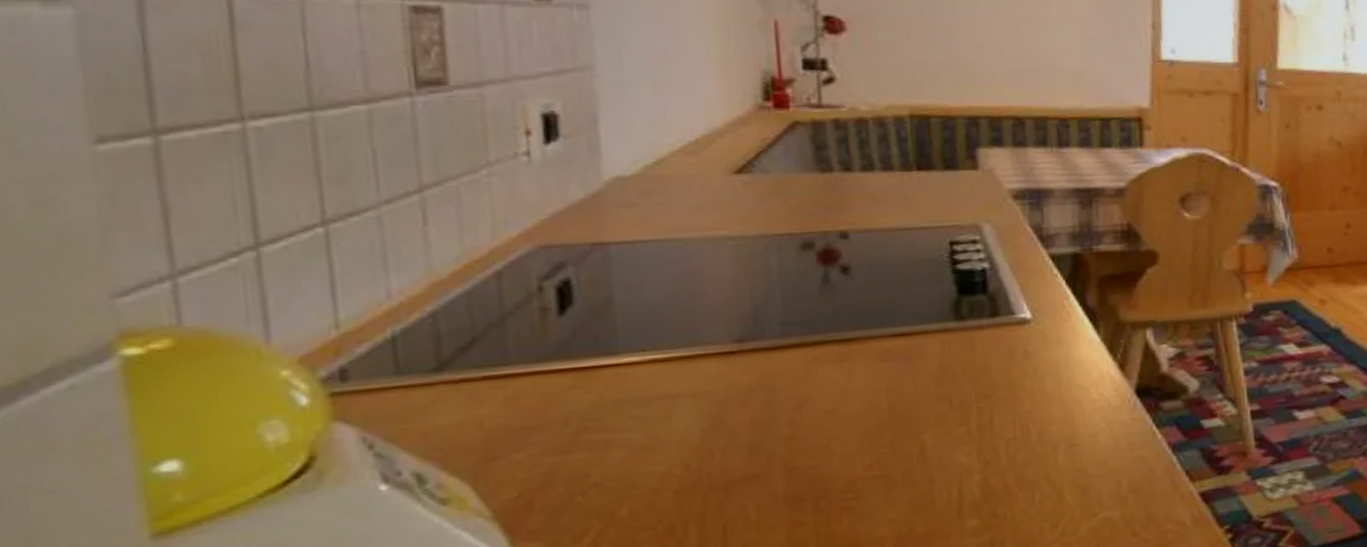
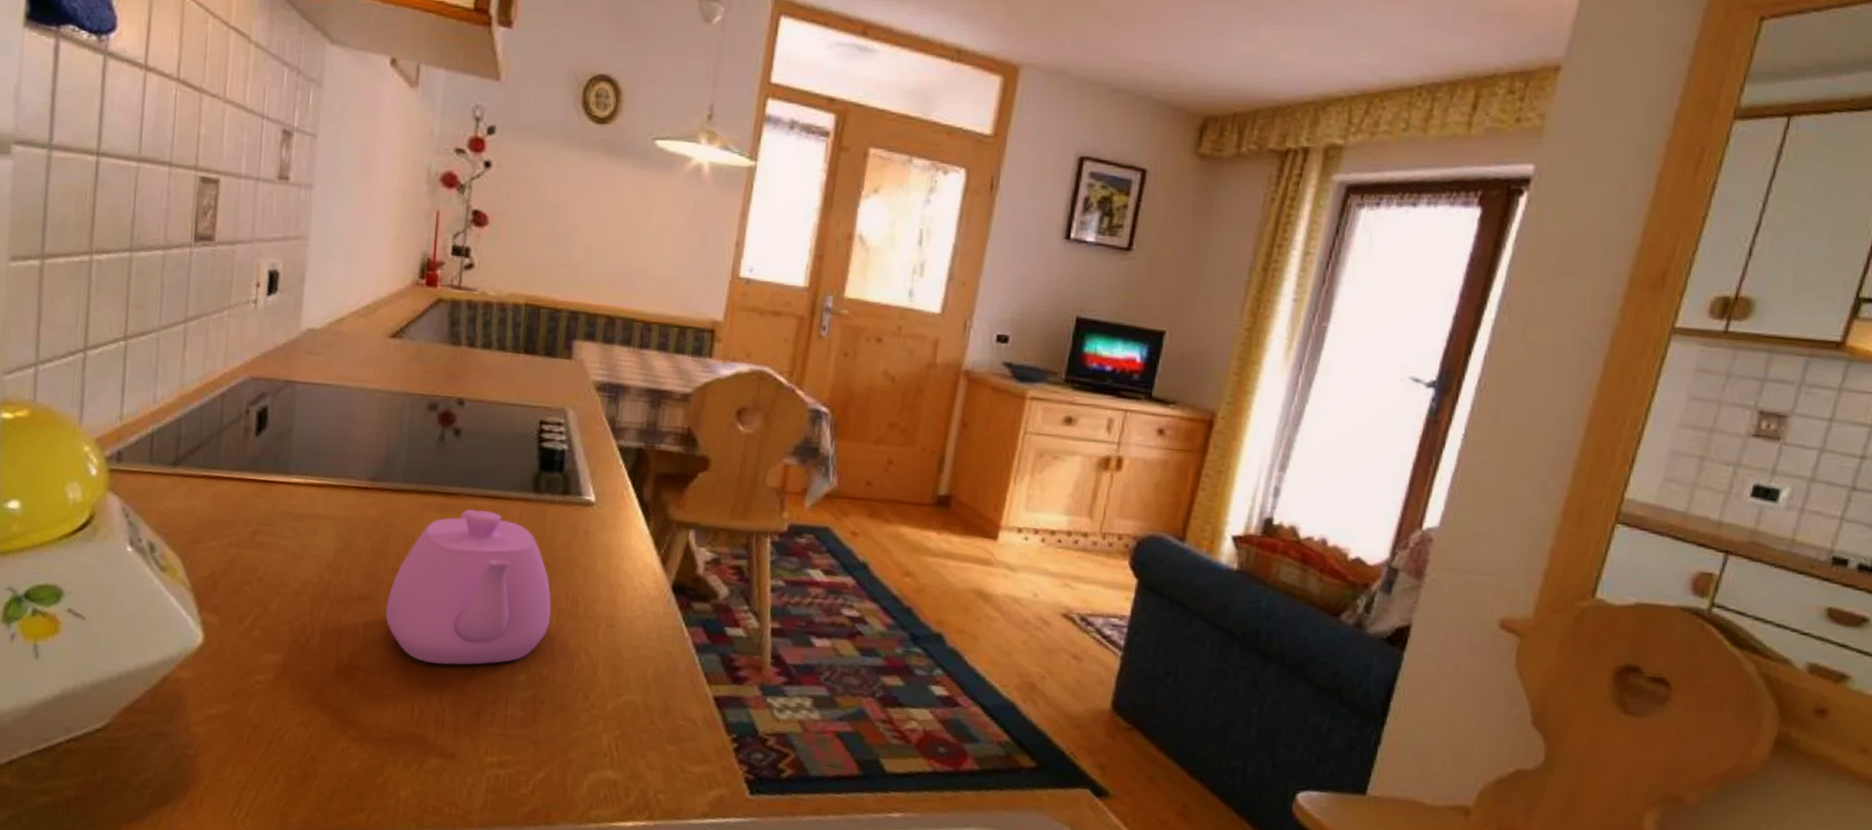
teapot: none [782,350,999,534] -> present [384,508,552,666]

